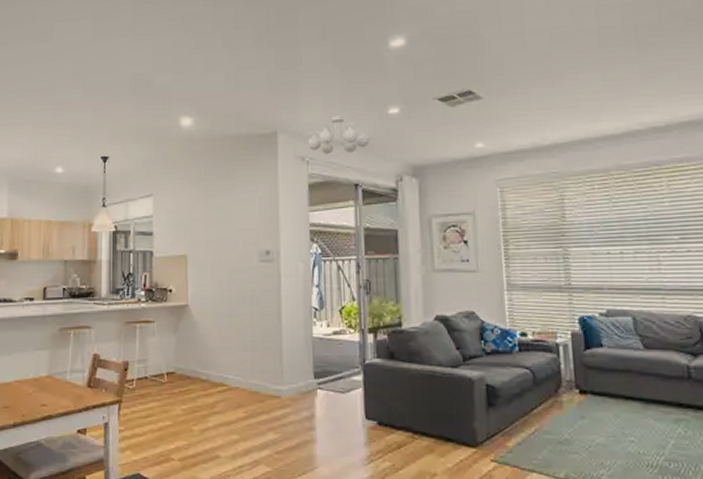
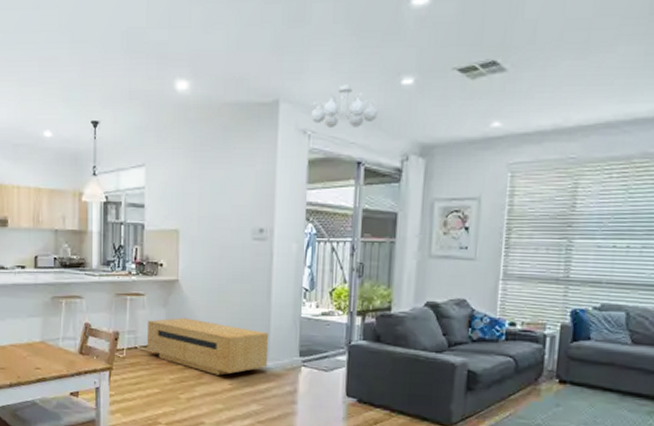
media console: none [157,344,283,403] -> present [146,318,269,375]

